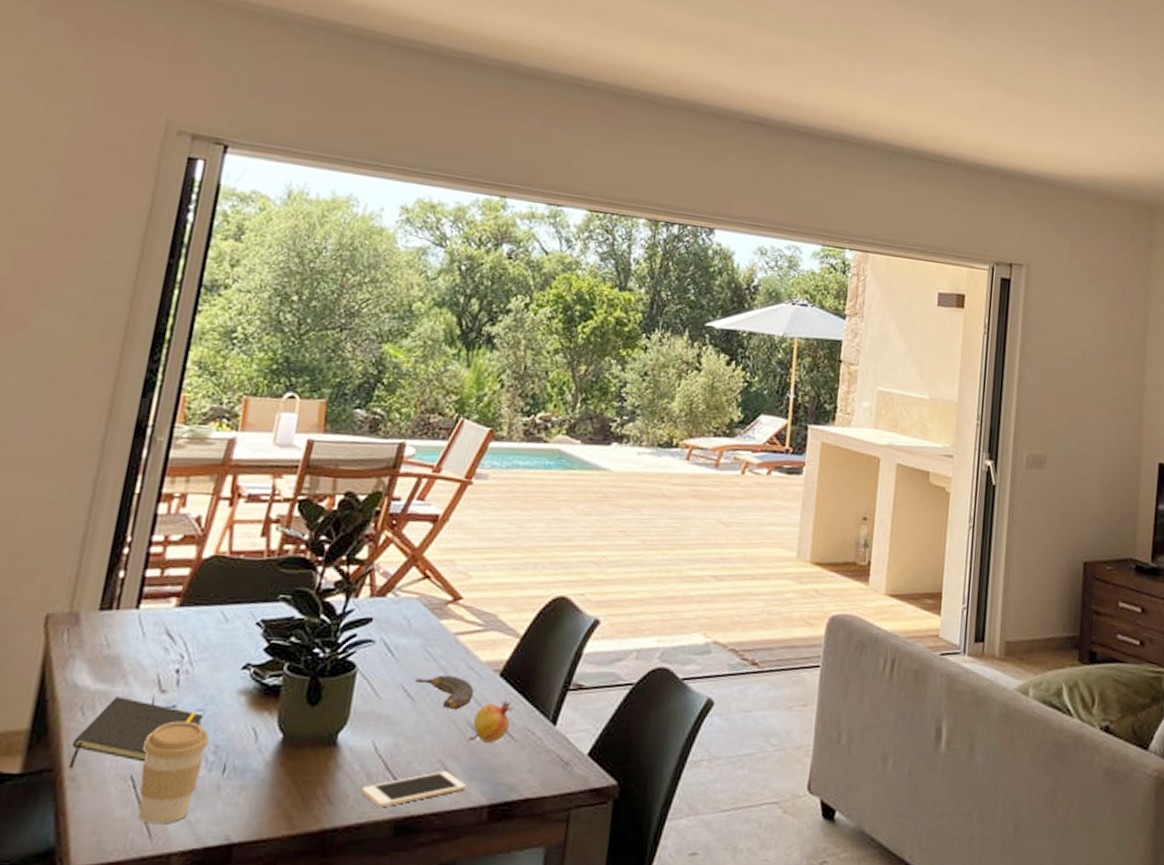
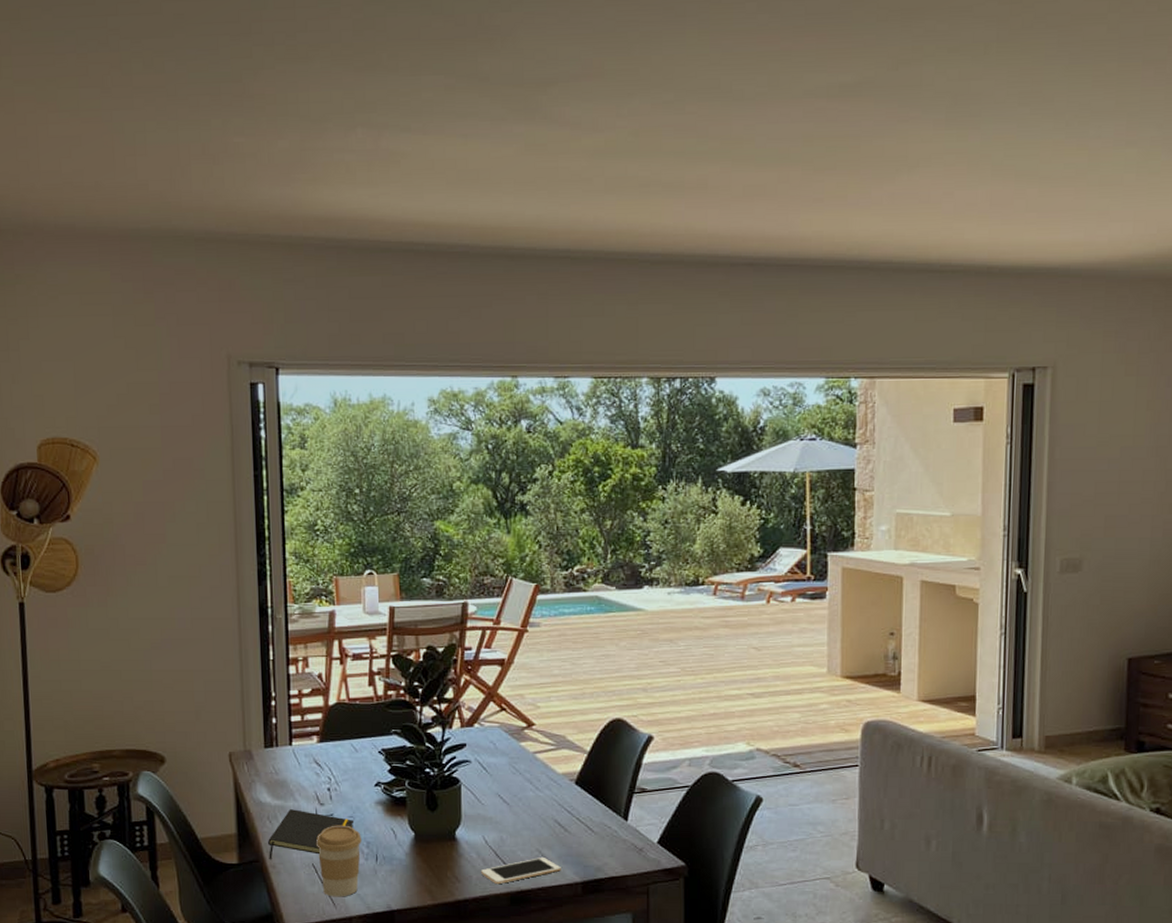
banana: present [415,675,474,711] -> none [508,785,555,812]
fruit: present [468,699,515,743] -> none [557,802,591,835]

